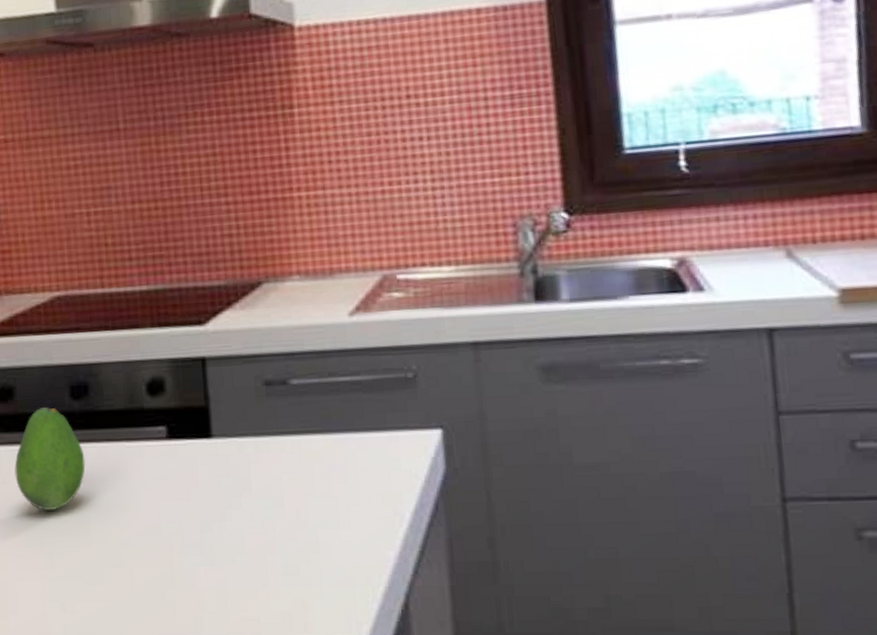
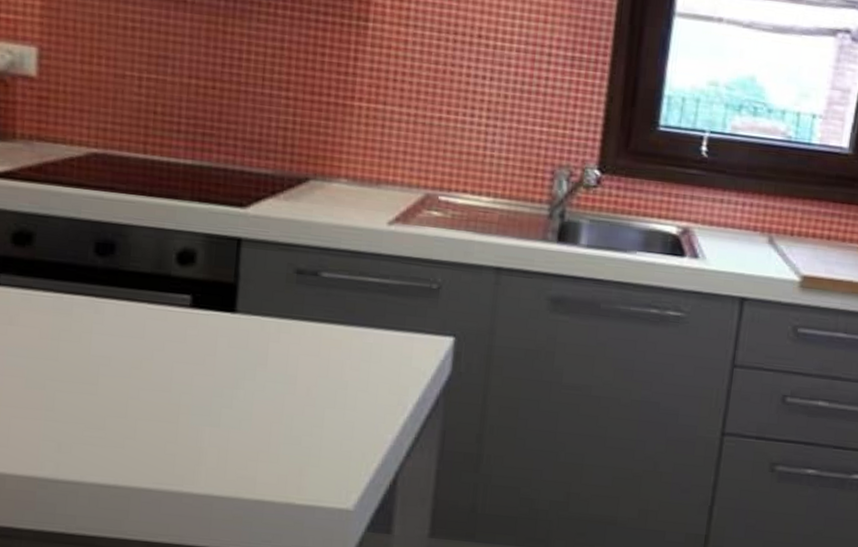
fruit: present [14,407,86,511] -> none [23,258,102,357]

